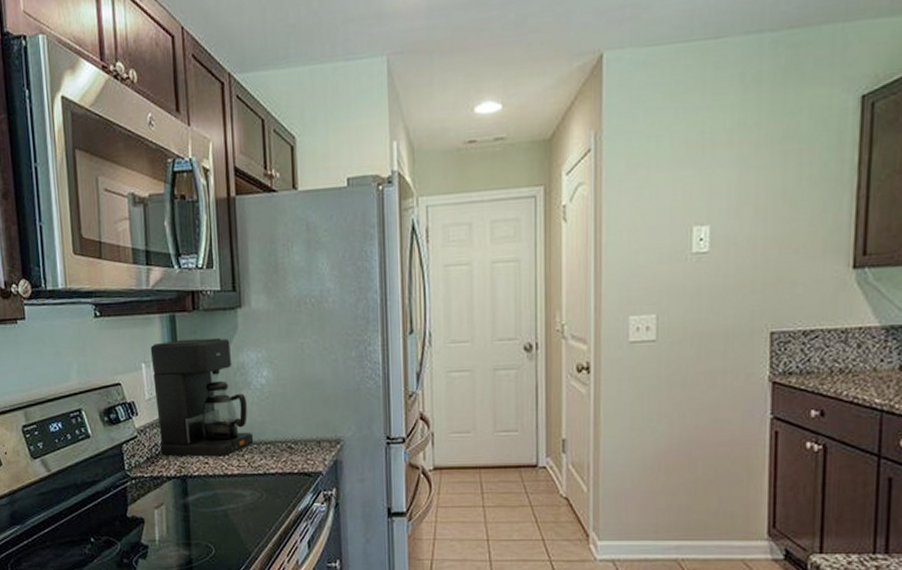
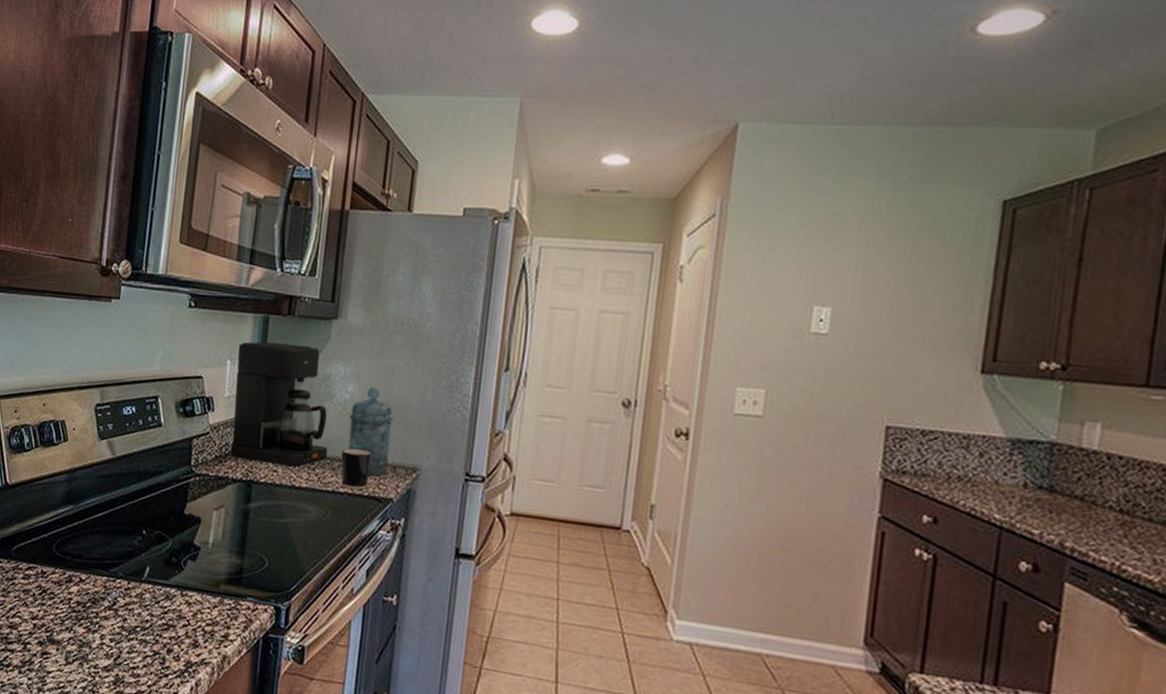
mug: none [266,429,297,469] -> present [341,448,372,490]
canister: none [267,368,313,454] -> present [348,386,393,477]

